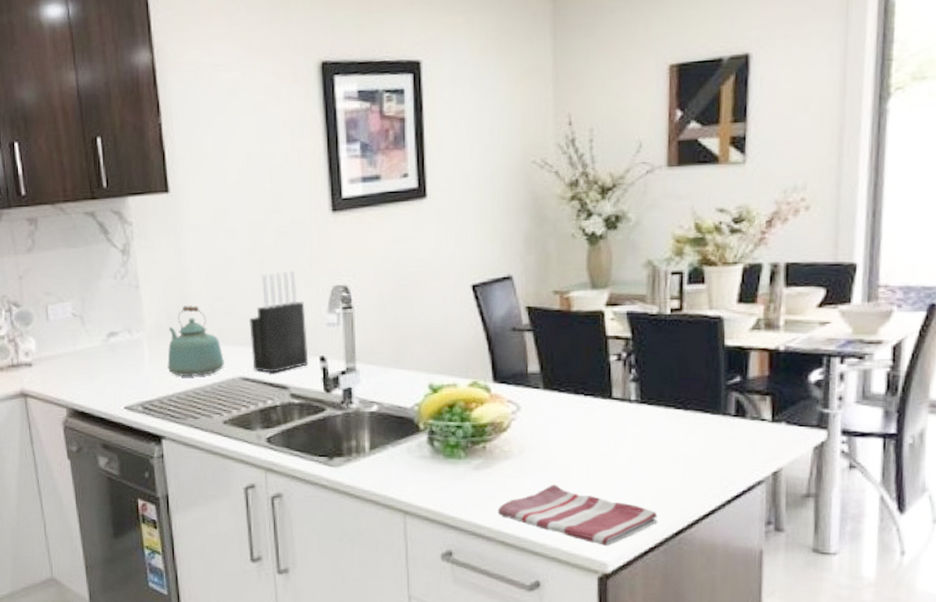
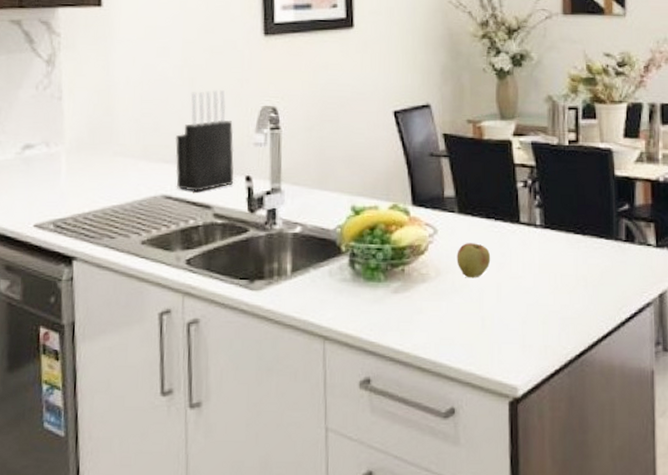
kettle: present [167,306,224,377] -> none [85,120,147,194]
dish towel: present [497,484,659,547] -> none [415,307,563,370]
apple: none [542,420,579,455] -> present [457,243,491,278]

